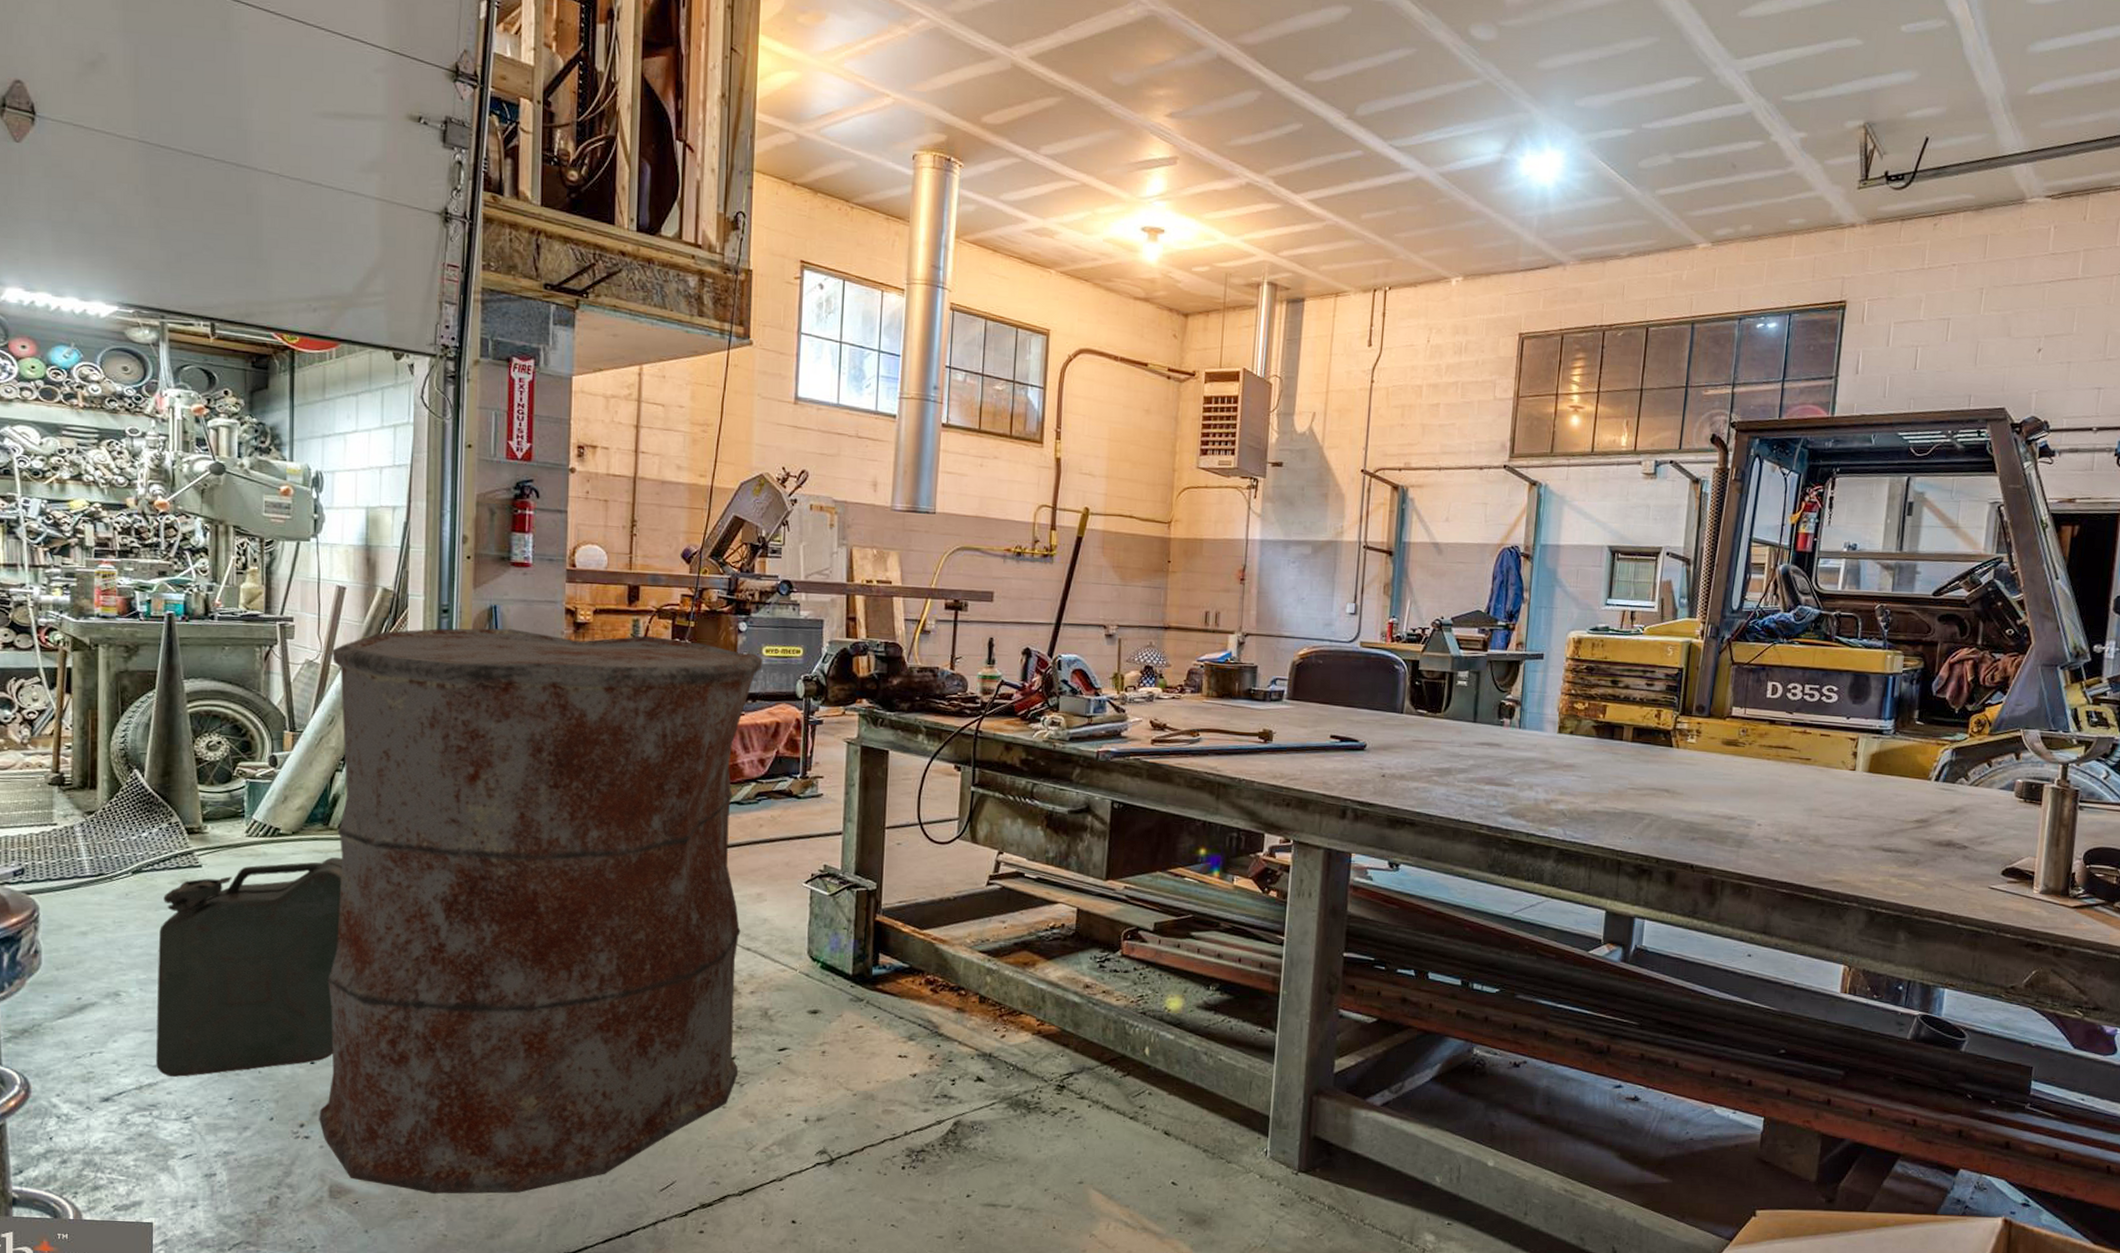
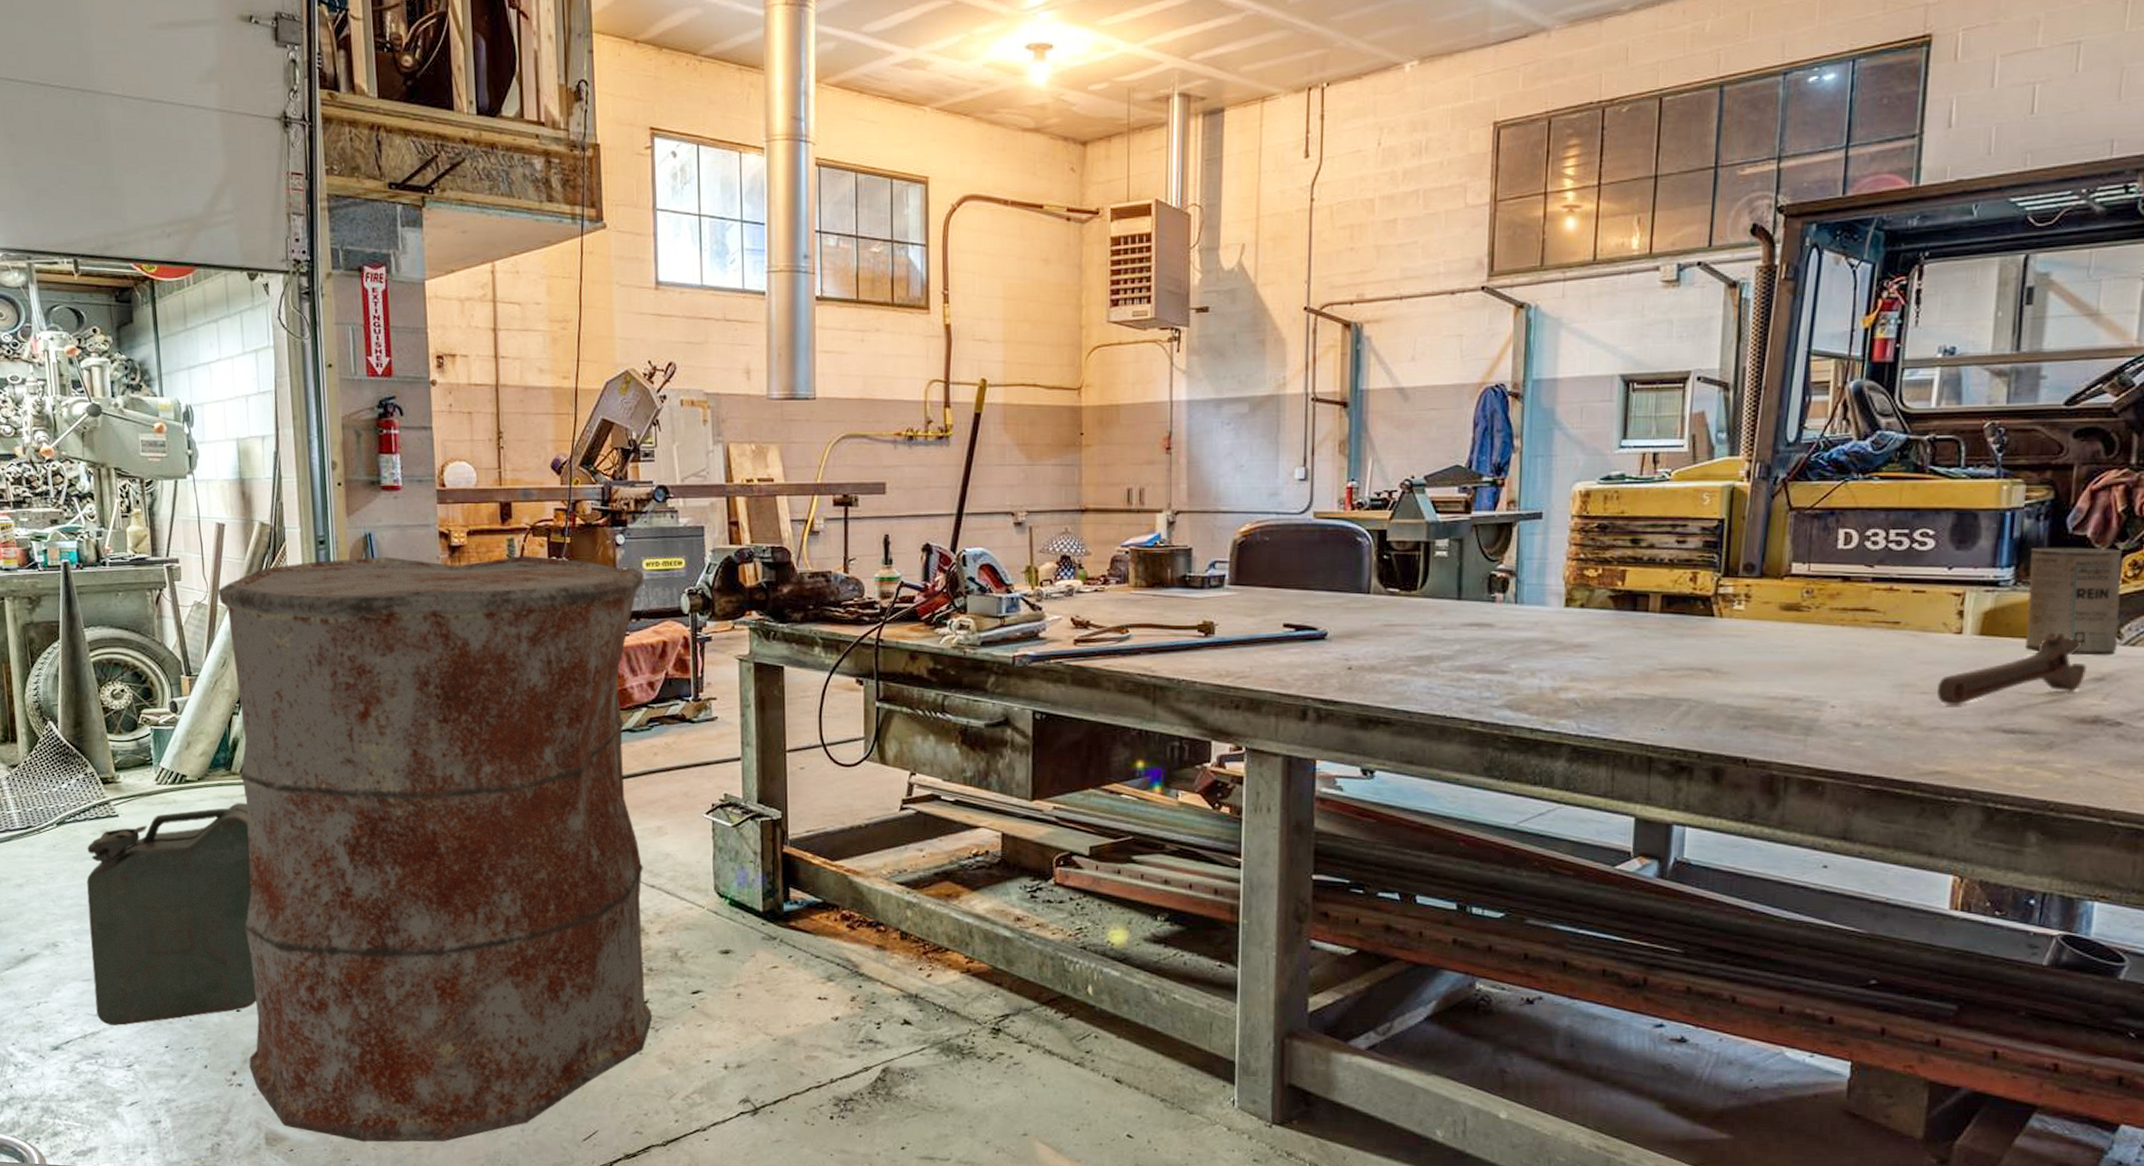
adjustable wrench: none [1835,772,1944,828] -> present [1936,632,2087,706]
paint can: none [1900,705,1971,794] -> present [2025,547,2123,656]

